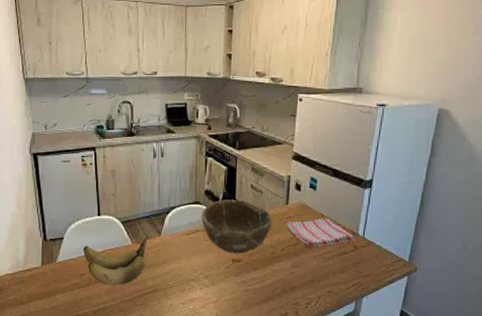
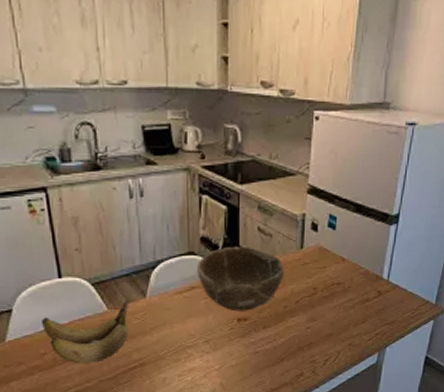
dish towel: present [286,218,356,247] -> none [301,262,380,297]

